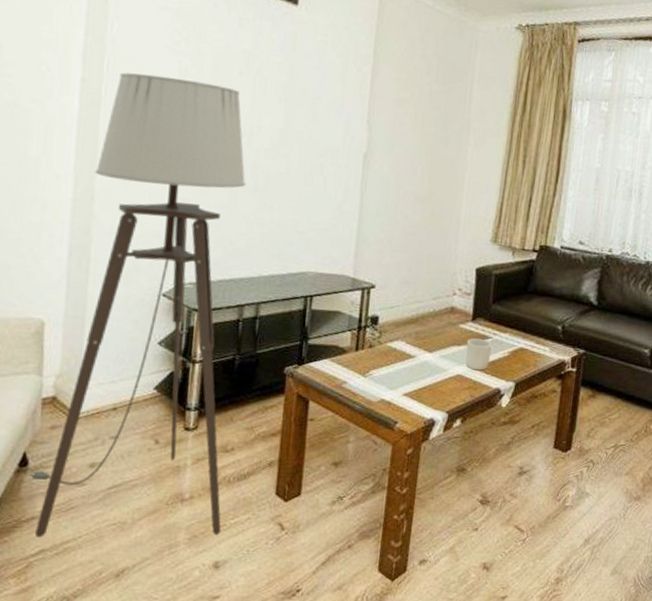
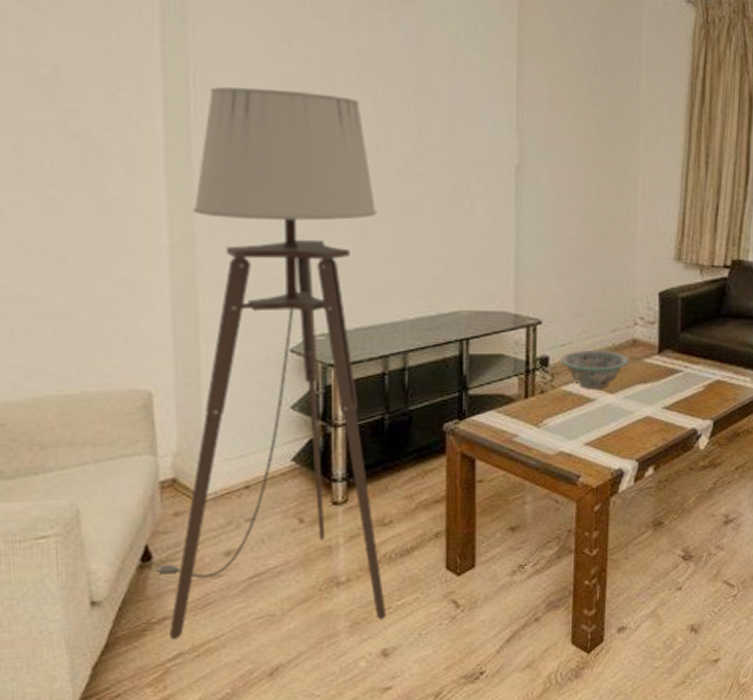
decorative bowl: none [387,313,447,348] -> present [560,351,629,389]
mug: present [465,338,492,371] -> none [653,374,684,410]

